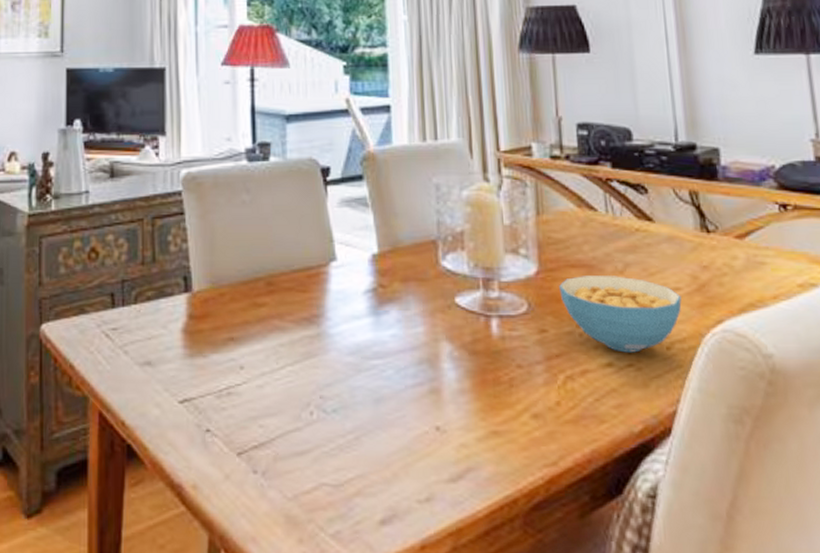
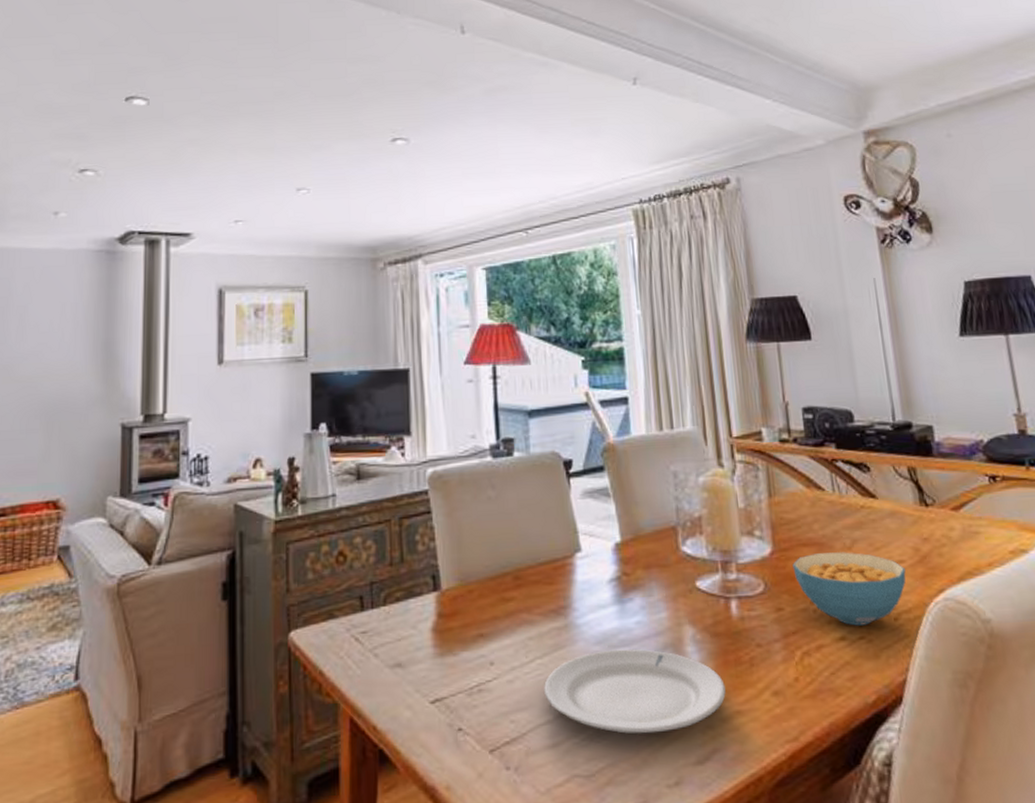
plate: none [294,361,482,448] -> present [544,648,726,735]

